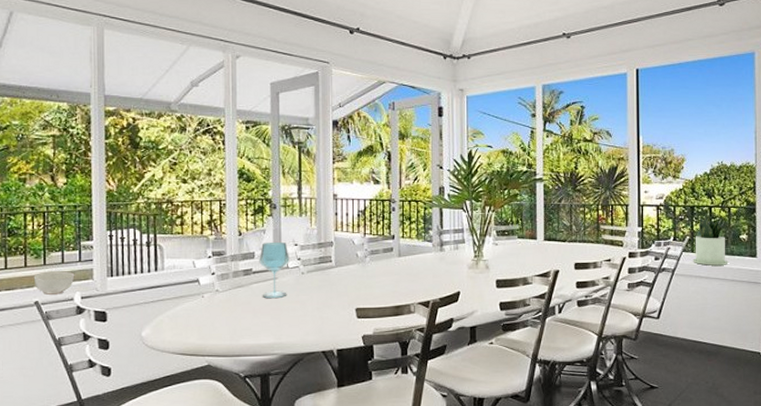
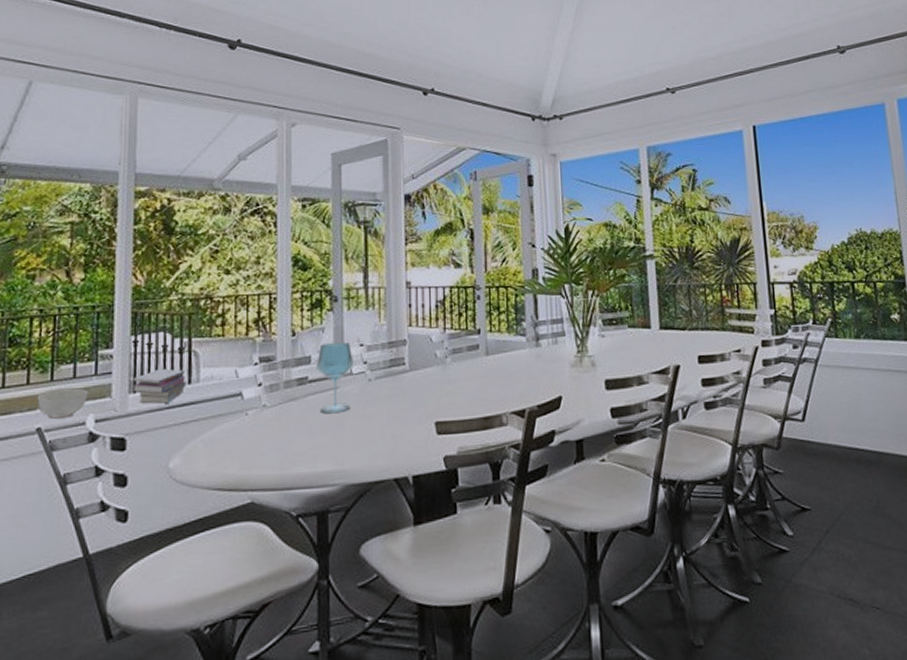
books: none [111,258,154,286] -> present [134,368,187,404]
planter: present [693,217,728,266] -> none [838,294,881,353]

